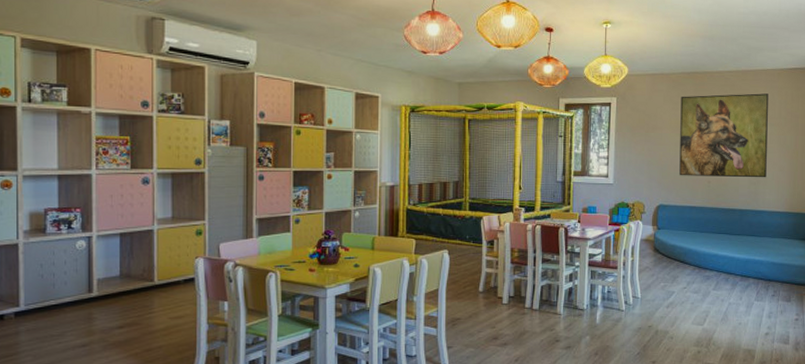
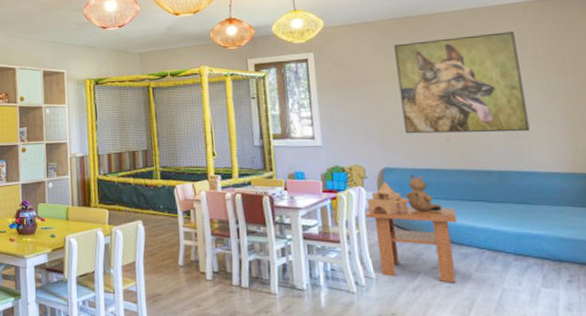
coffee table: none [639,238,706,300] -> present [365,206,457,283]
toy castle: none [642,216,675,246] -> present [366,181,410,216]
teddy bear: none [672,211,697,242] -> present [405,175,443,212]

